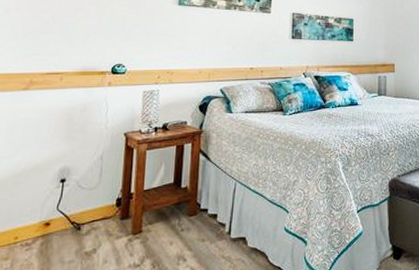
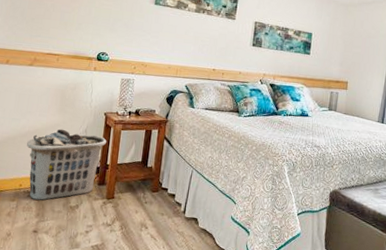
clothes hamper: none [22,160,129,253] -> present [26,129,107,201]

